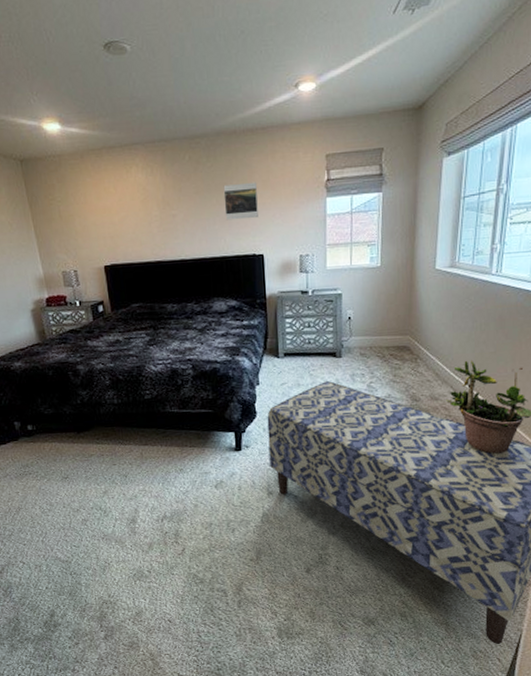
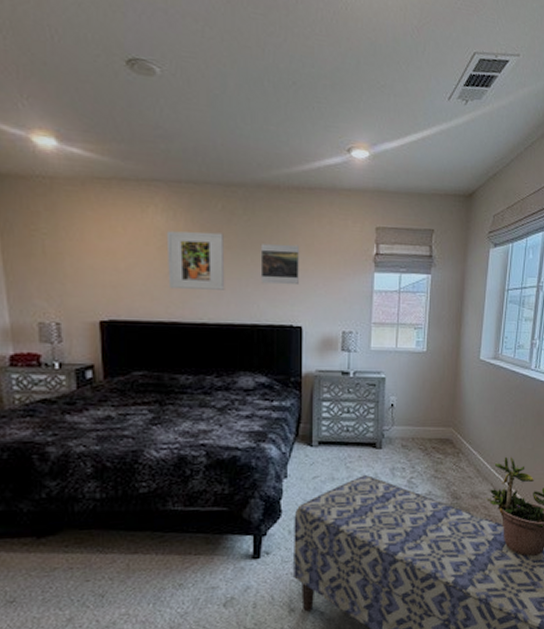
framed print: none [147,181,197,234] -> present [166,231,225,290]

